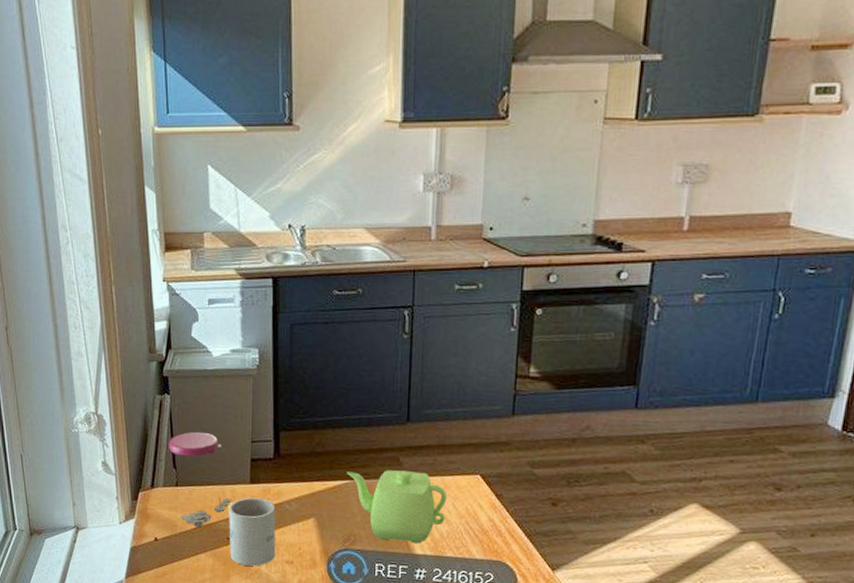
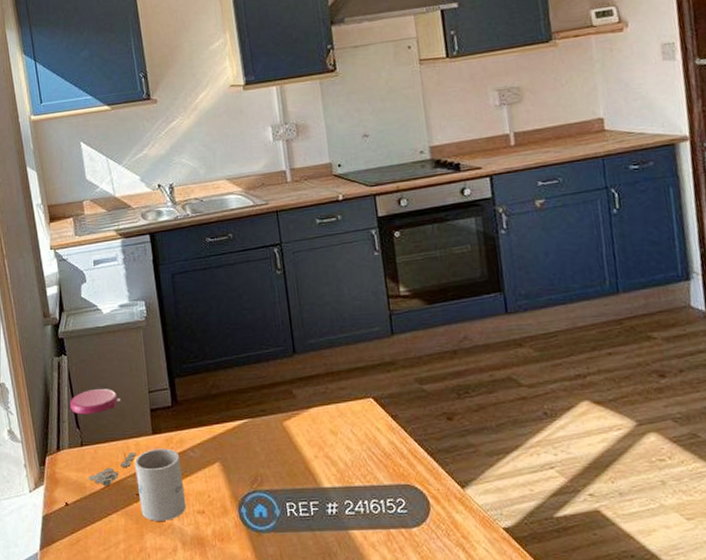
teapot: present [347,470,447,544] -> none [244,402,347,478]

